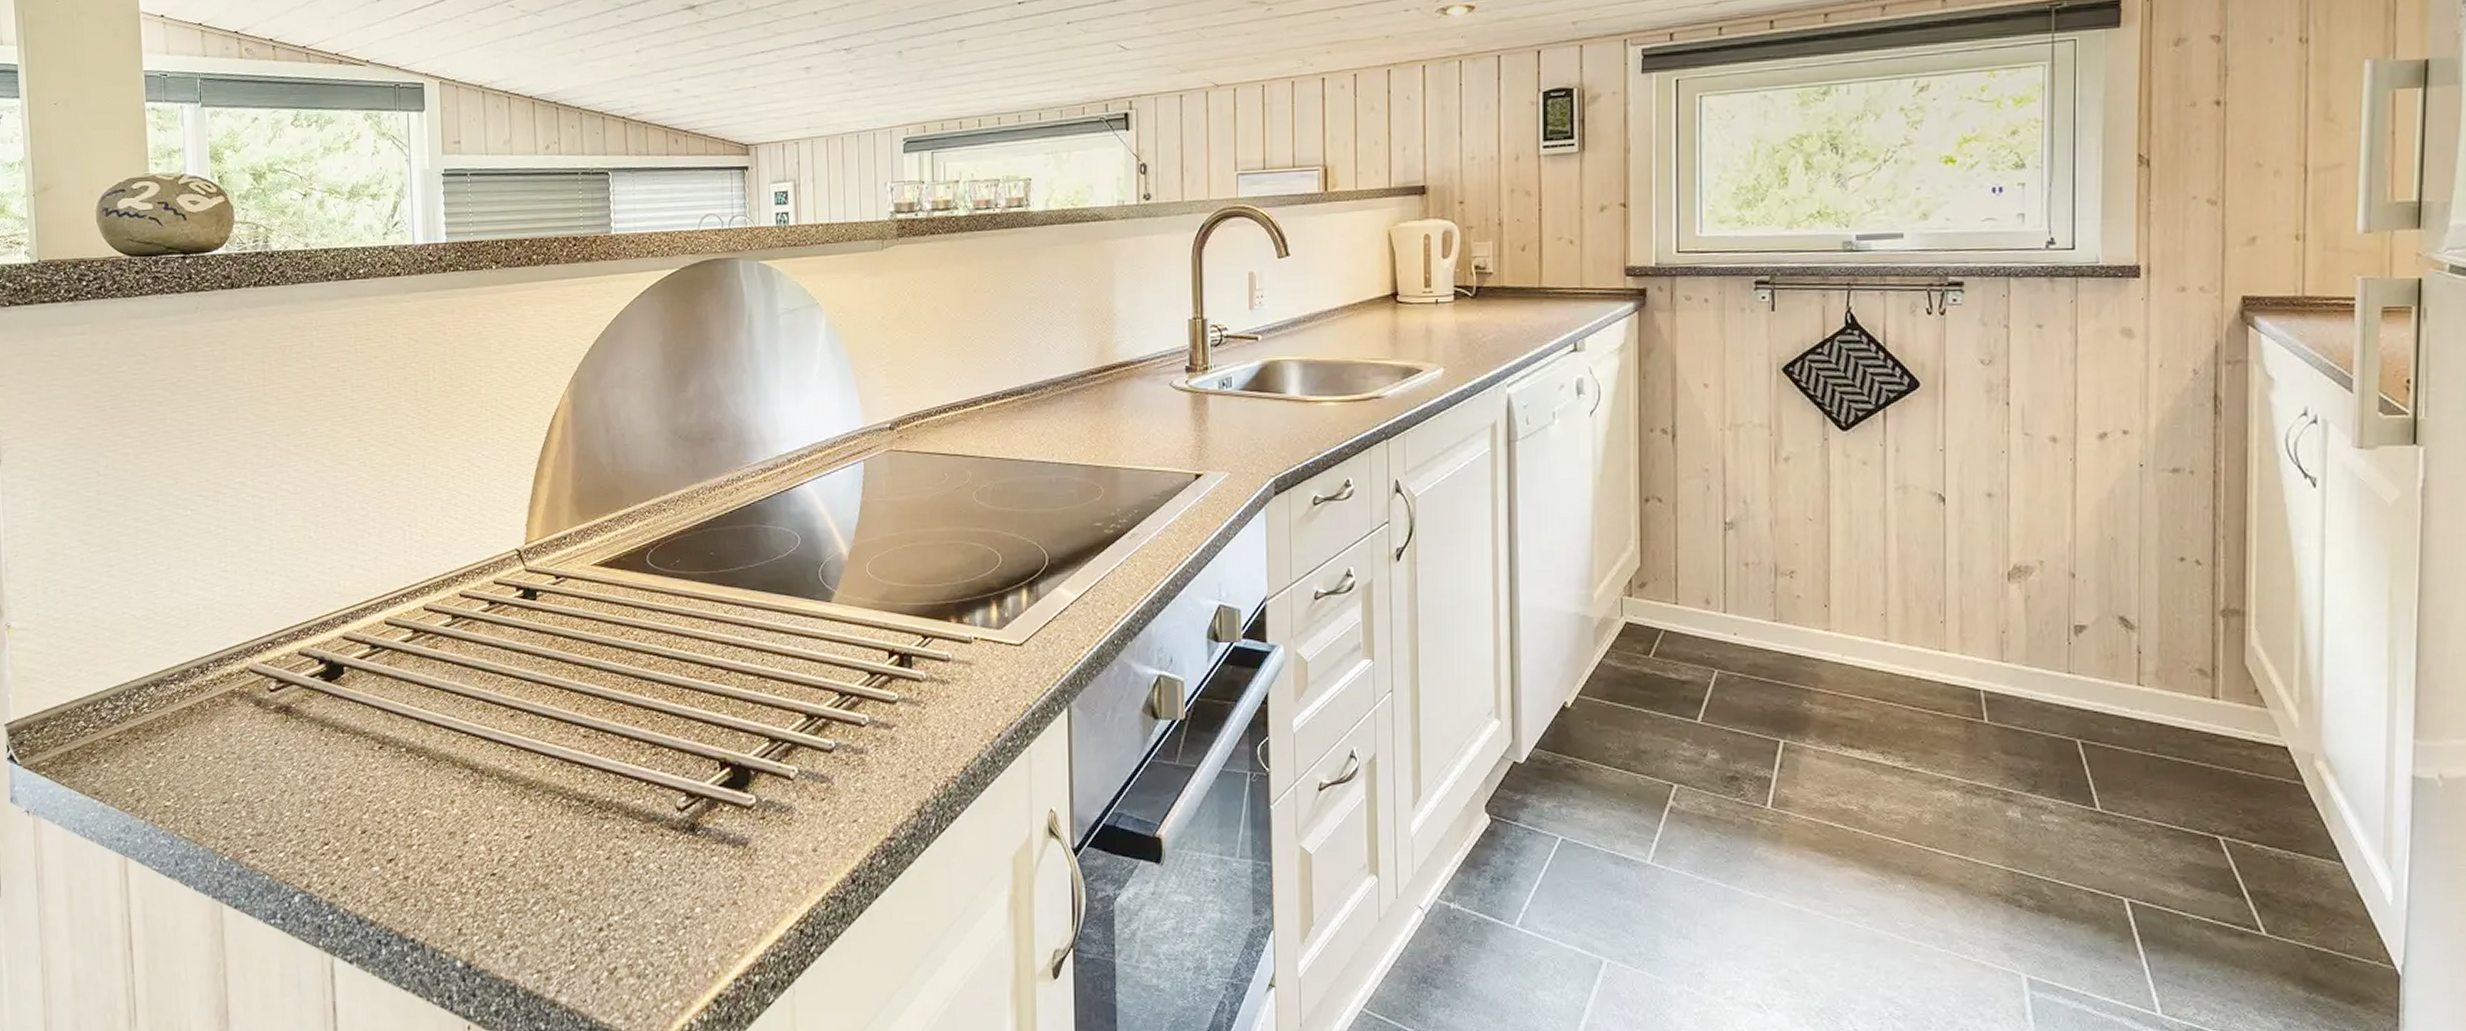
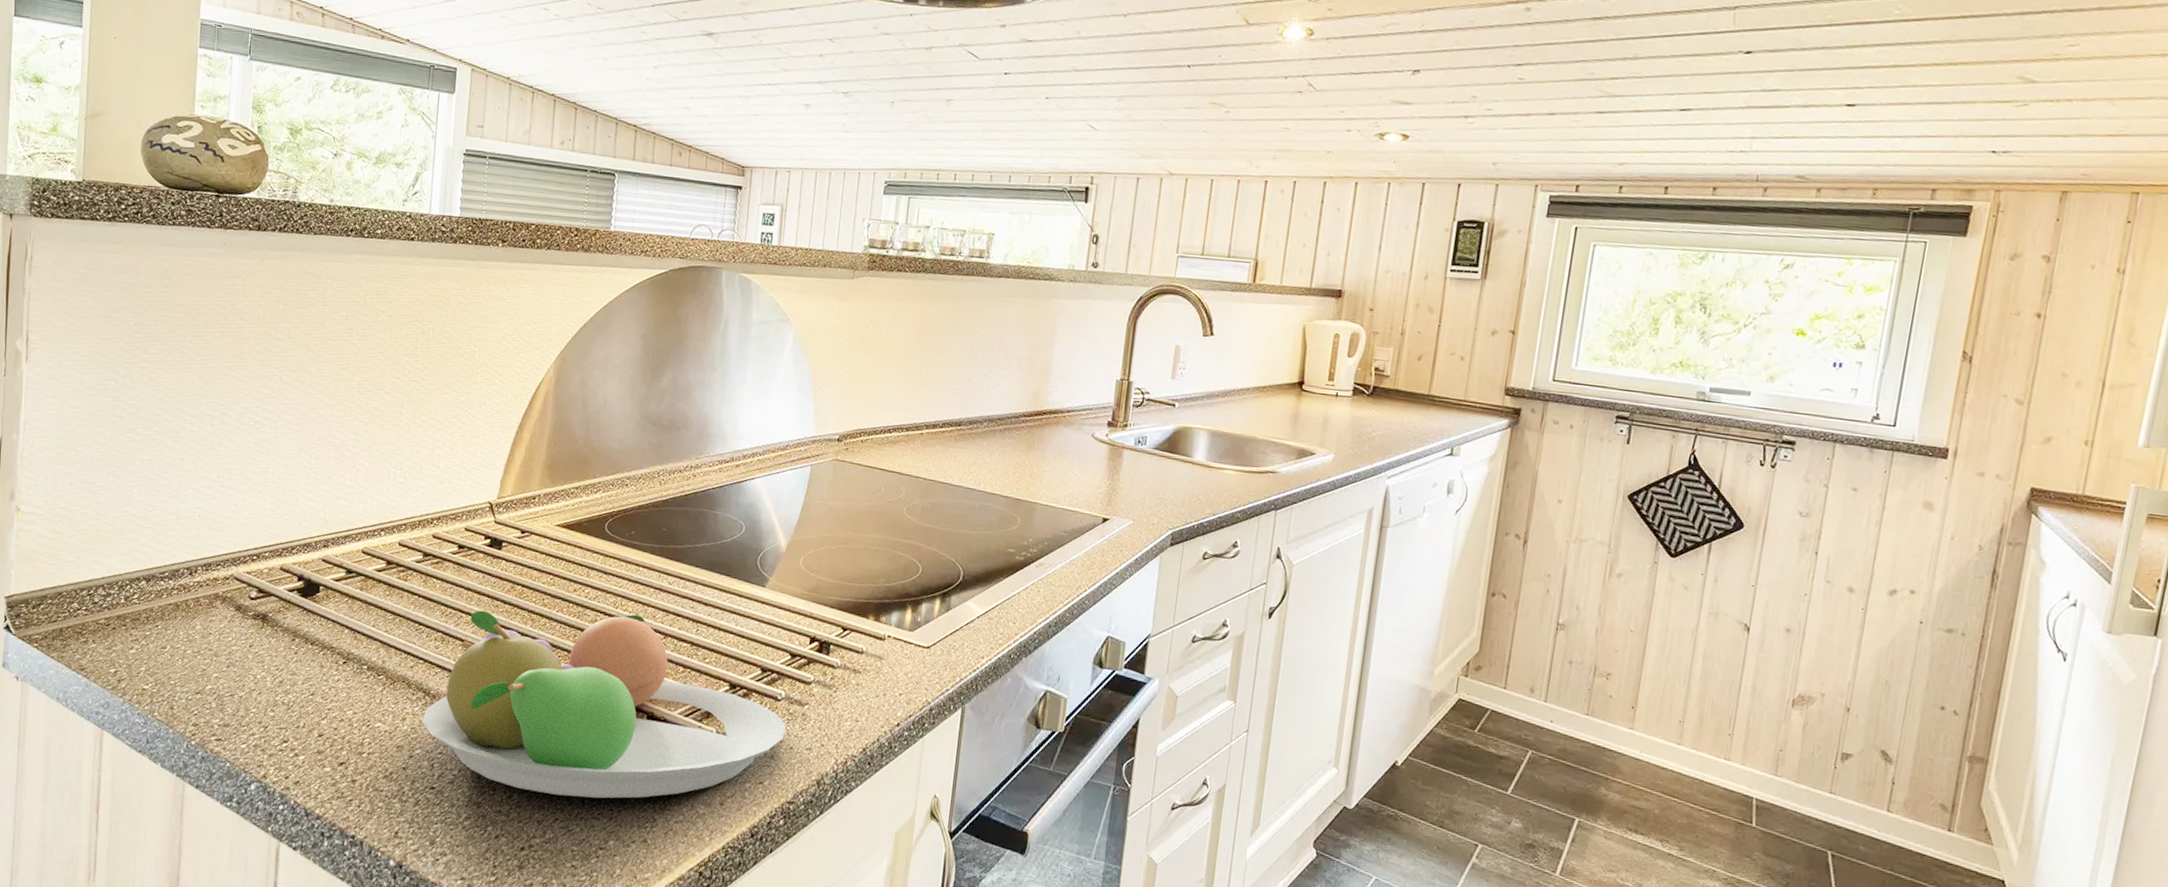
fruit bowl: none [473,651,875,864] -> present [422,610,786,799]

